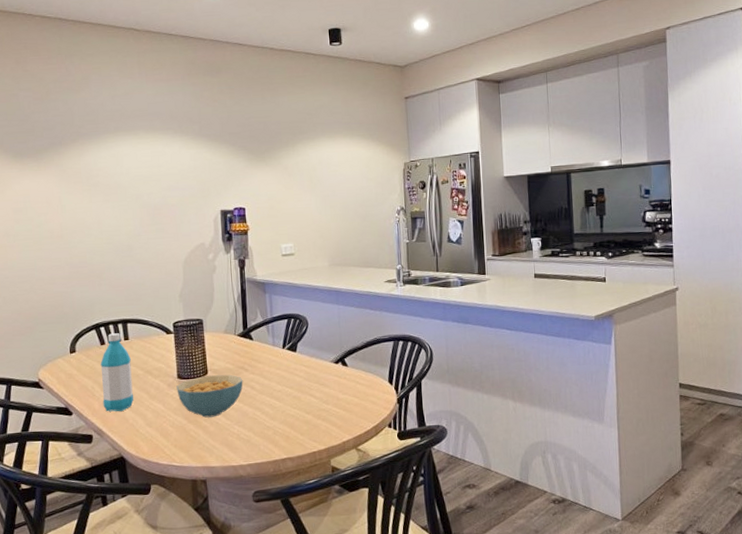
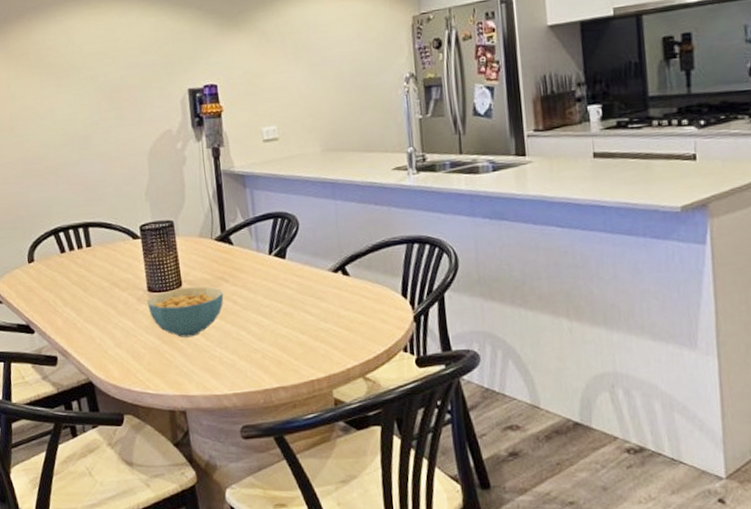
water bottle: present [100,333,134,412] -> none [61,239,100,330]

